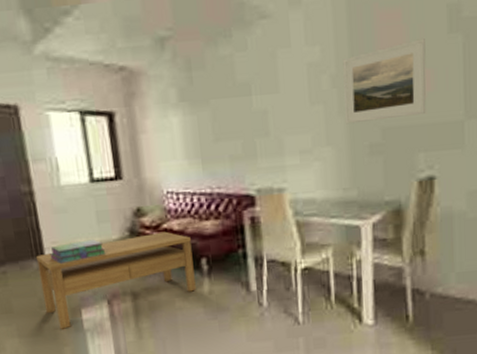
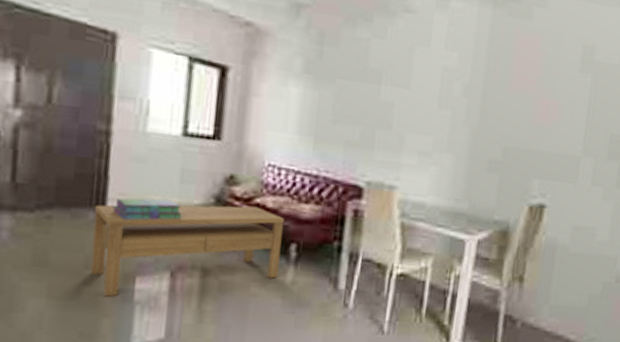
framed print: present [342,39,426,124] -> none [469,70,558,143]

